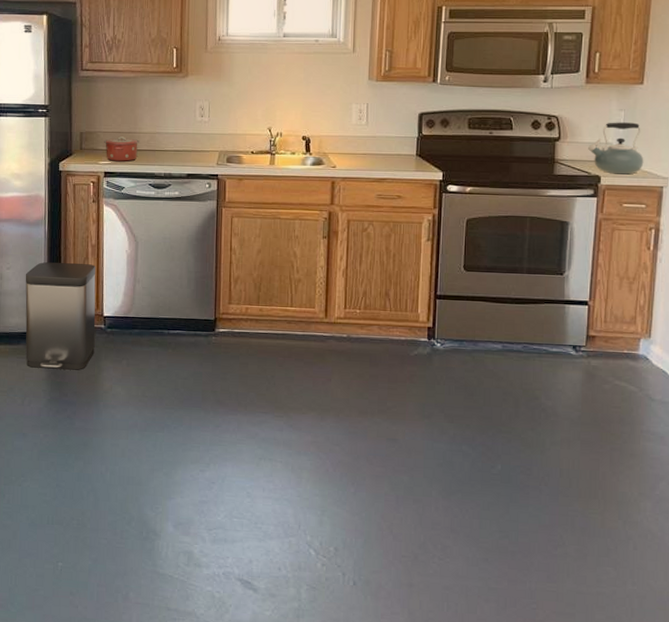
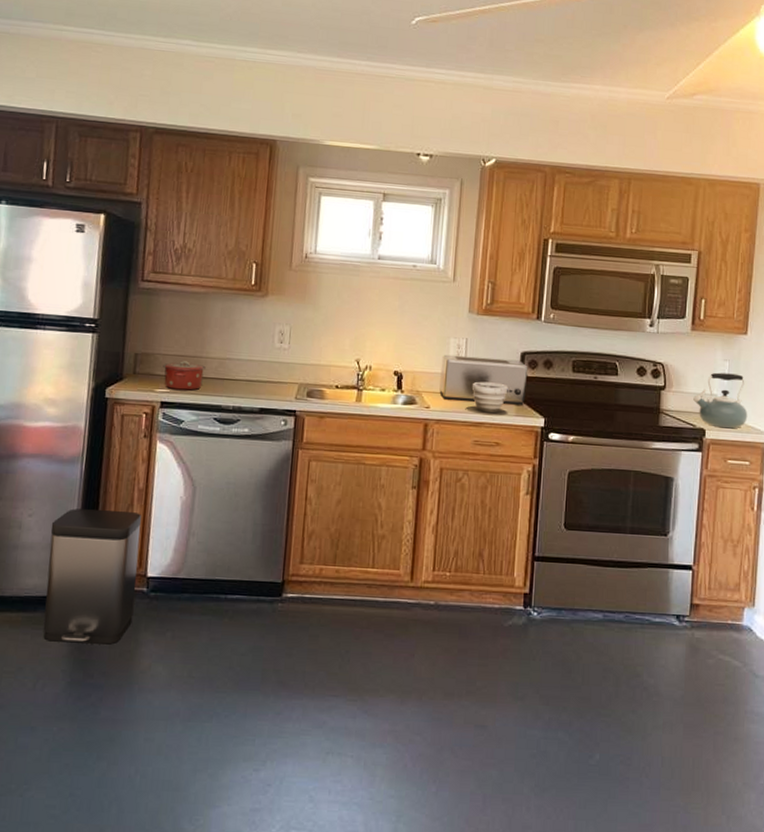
toaster: none [344,119,426,162] -> present [439,354,528,406]
planter: none [368,142,408,172] -> present [465,381,508,416]

